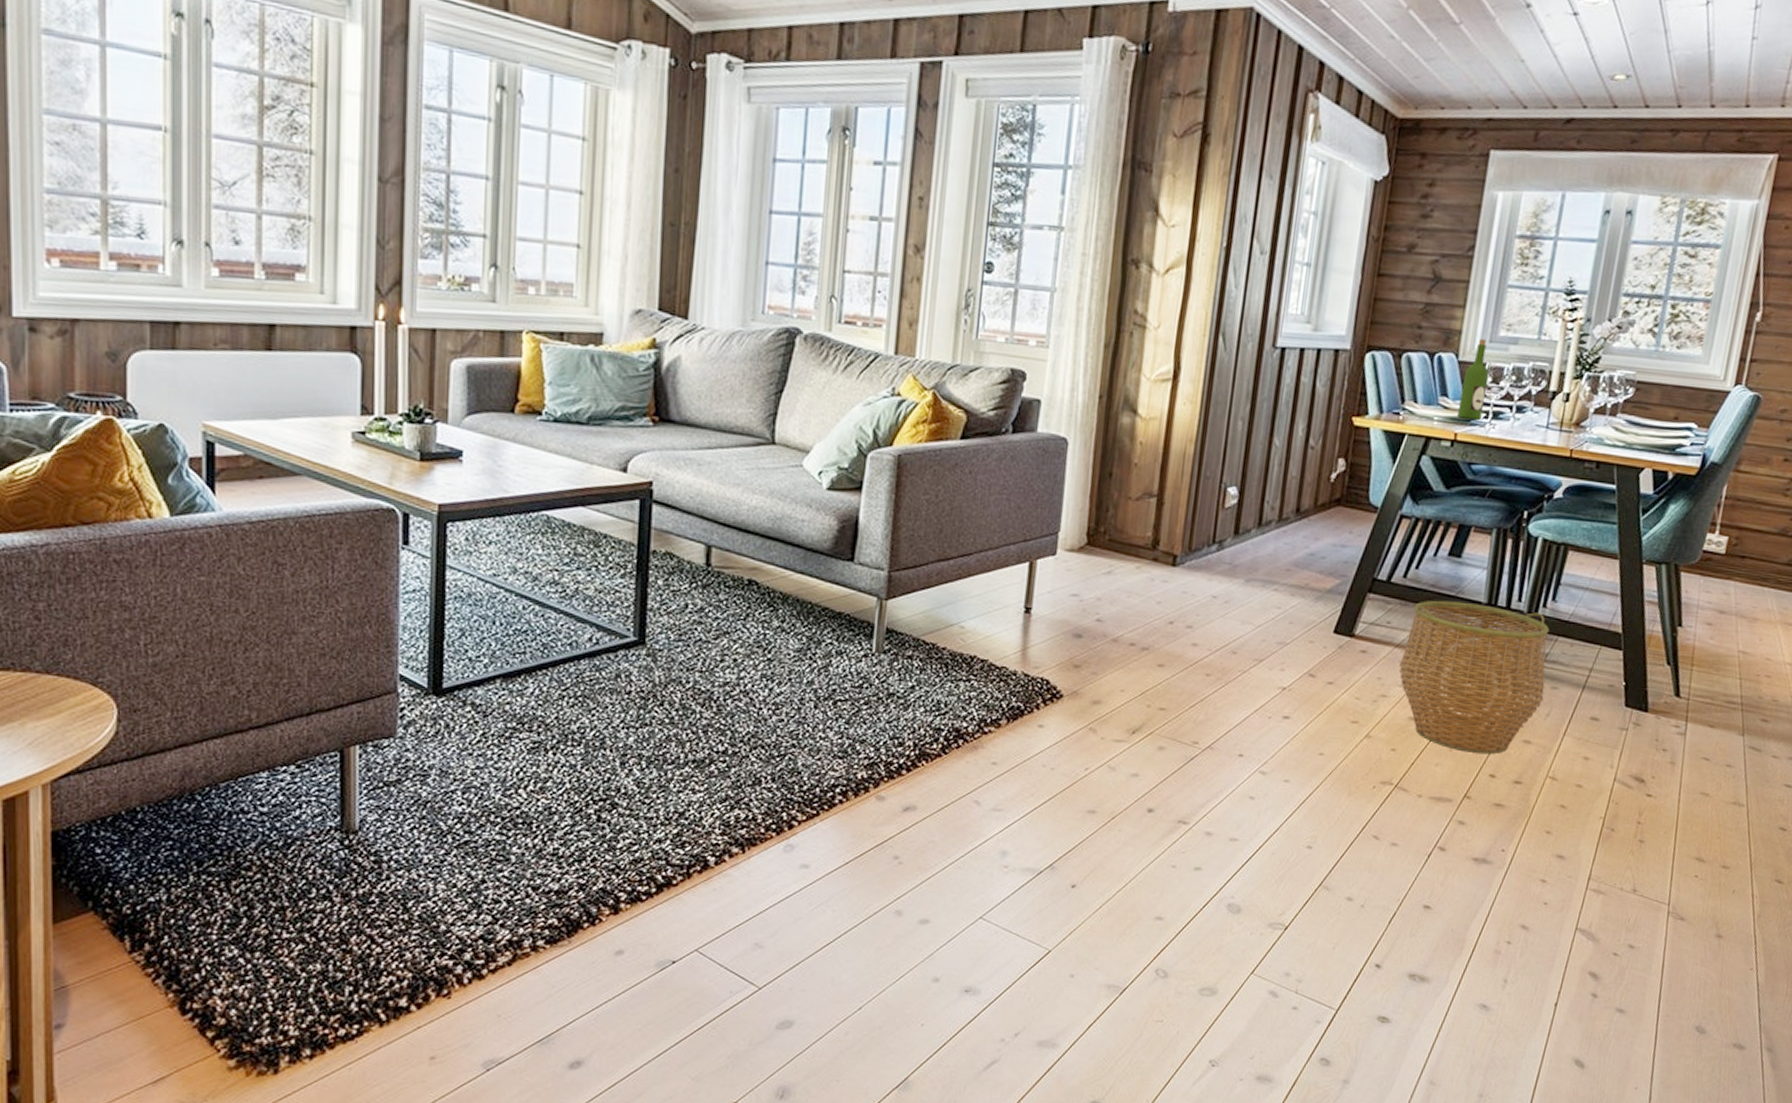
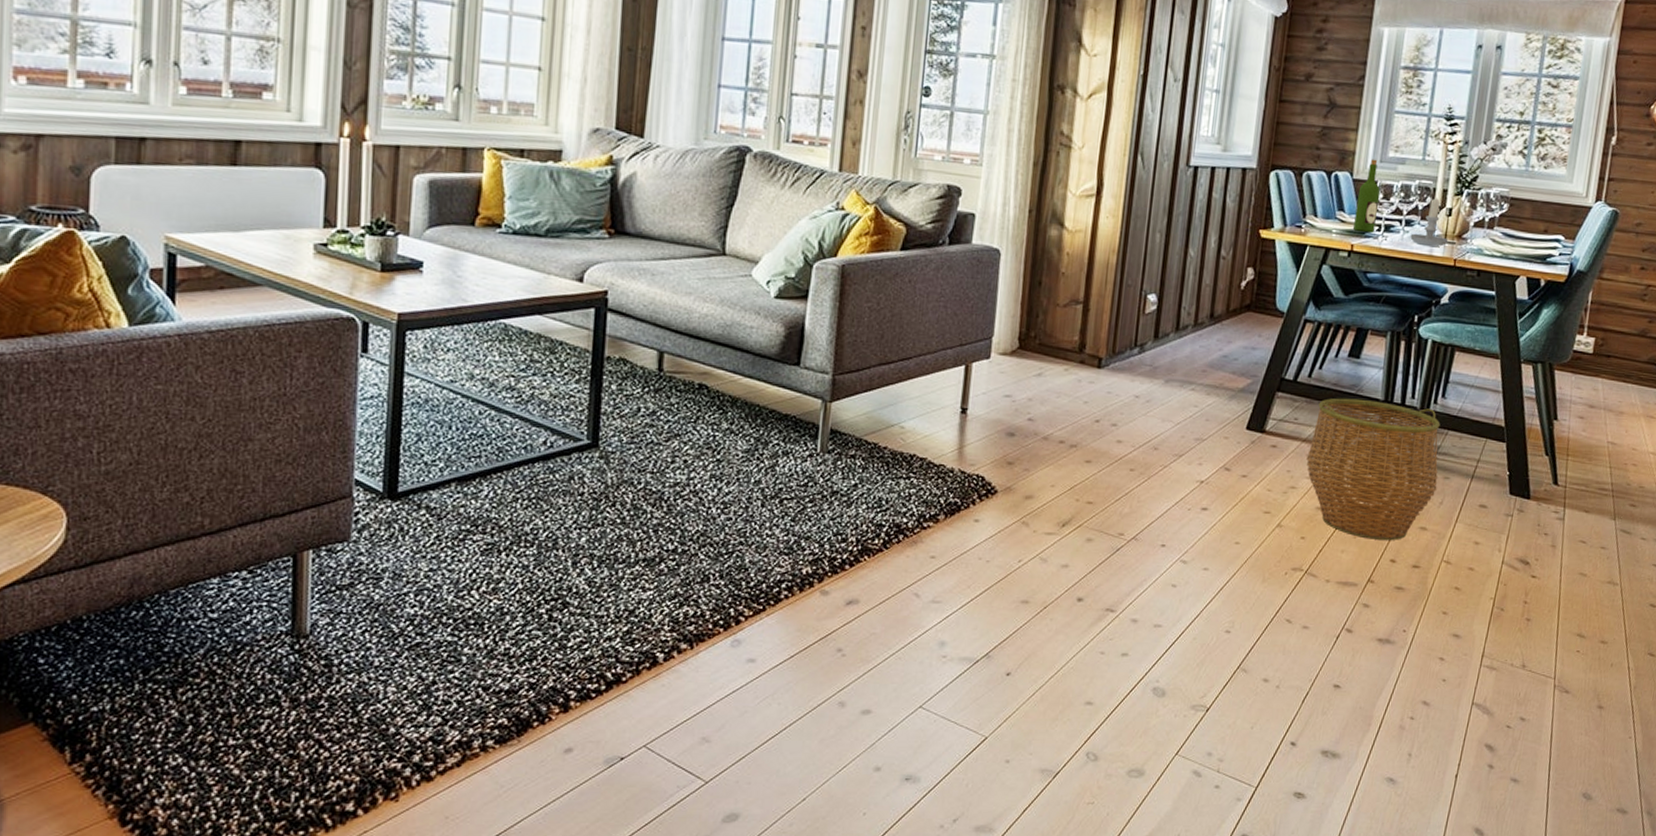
candle: none [1521,380,1565,436] -> present [1410,196,1448,247]

